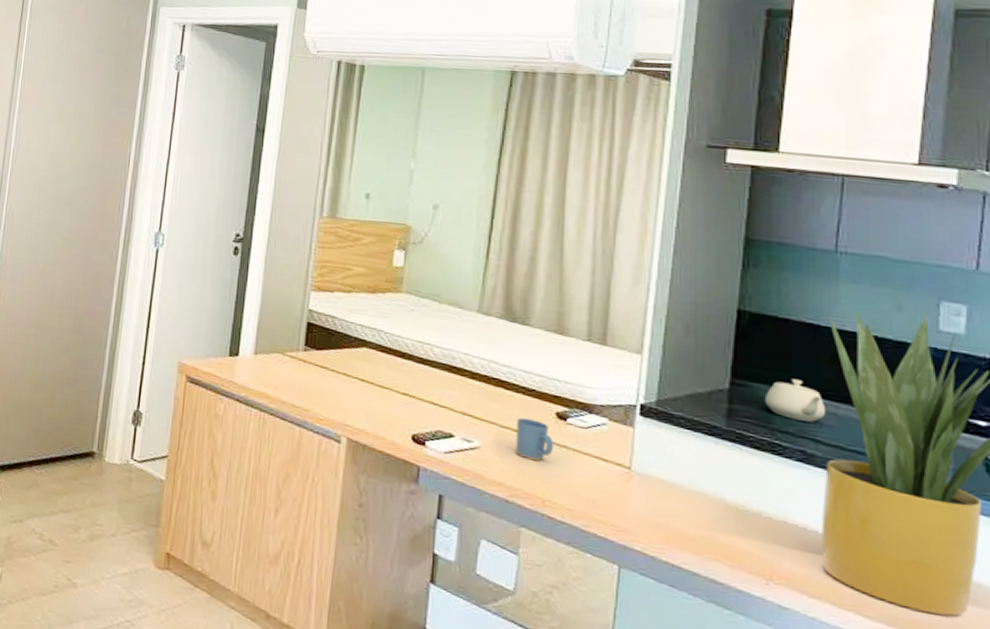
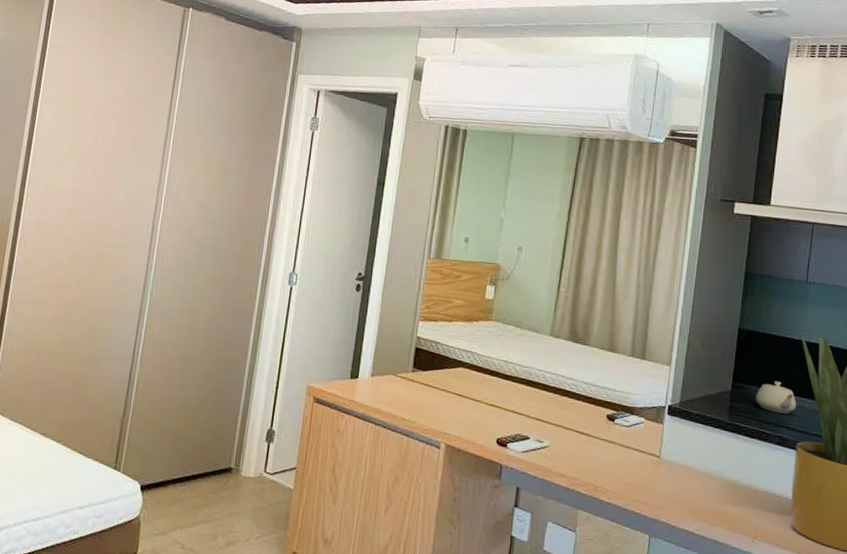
mug: present [515,418,553,461] -> none [576,420,604,455]

